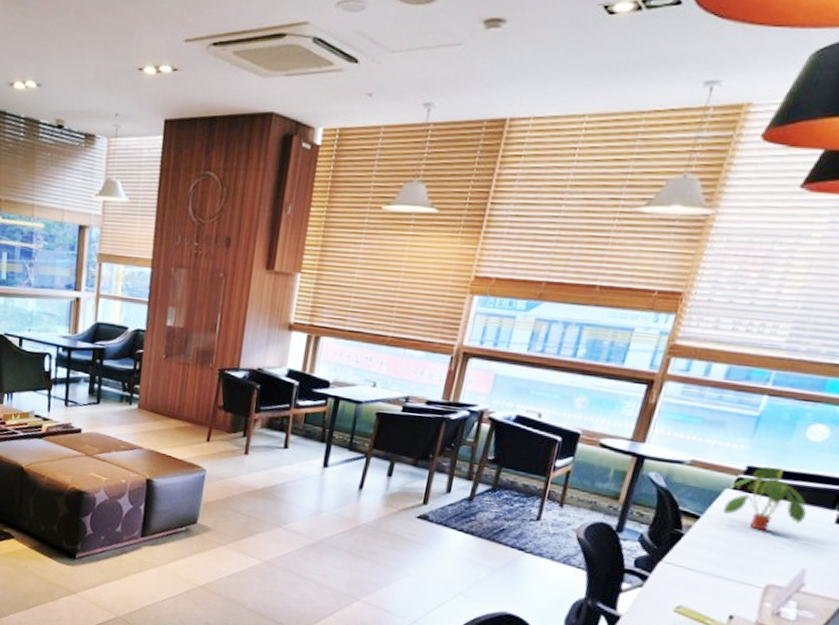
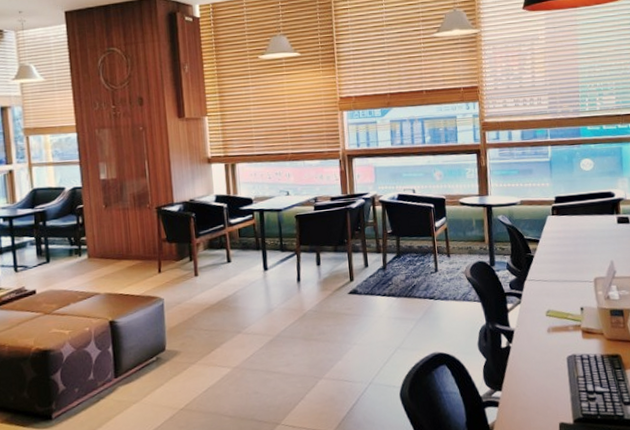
plant: present [722,467,807,531] -> none [549,193,600,241]

